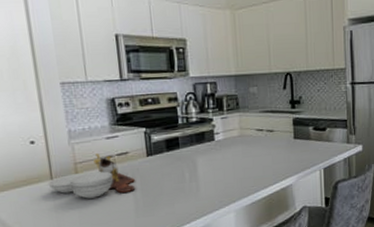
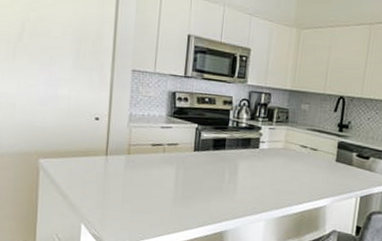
cutting board: present [47,153,136,199] -> none [102,140,179,181]

